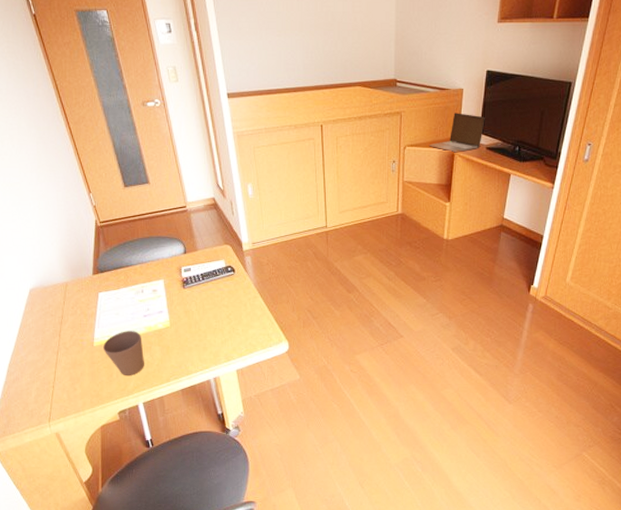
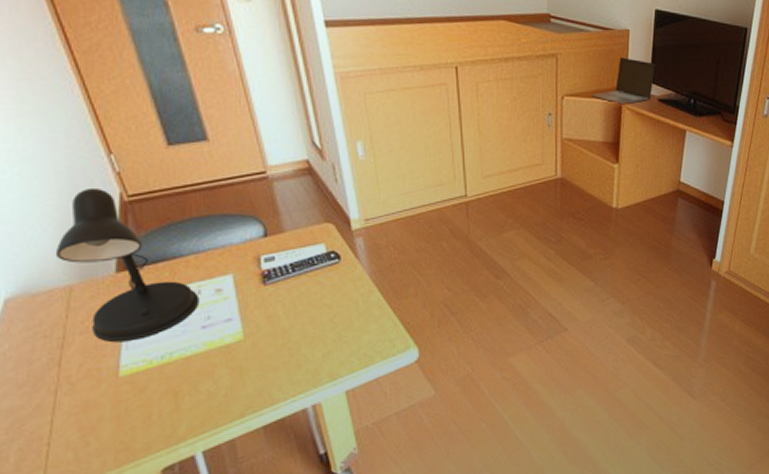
desk lamp: none [58,216,143,323] -> present [55,187,200,343]
cup: present [103,331,144,375] -> none [135,349,204,415]

